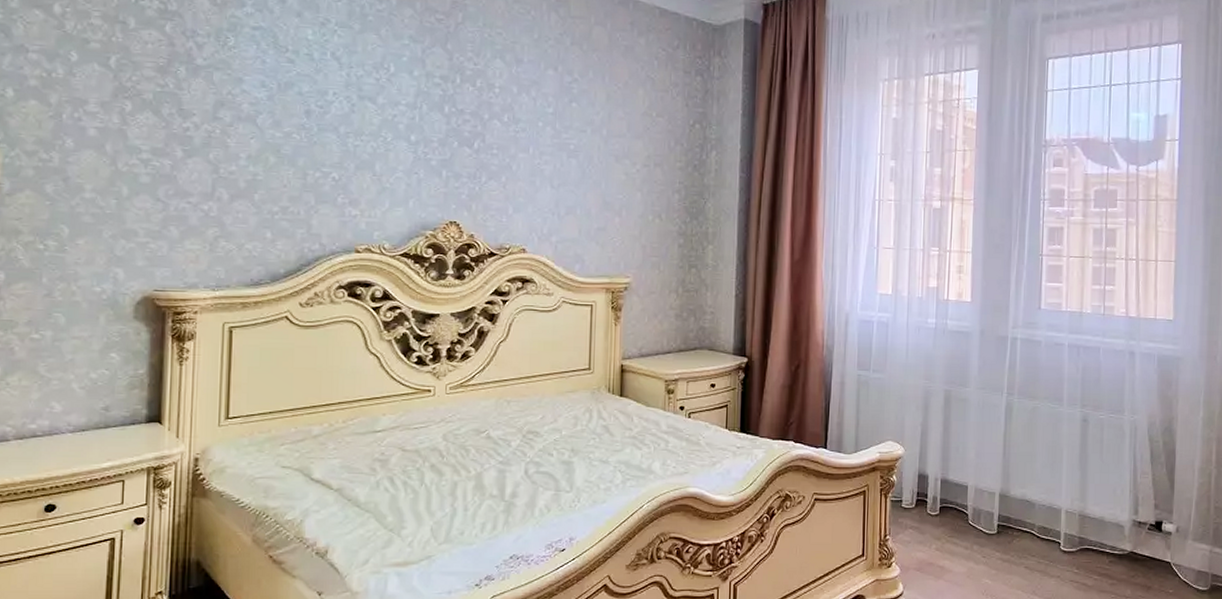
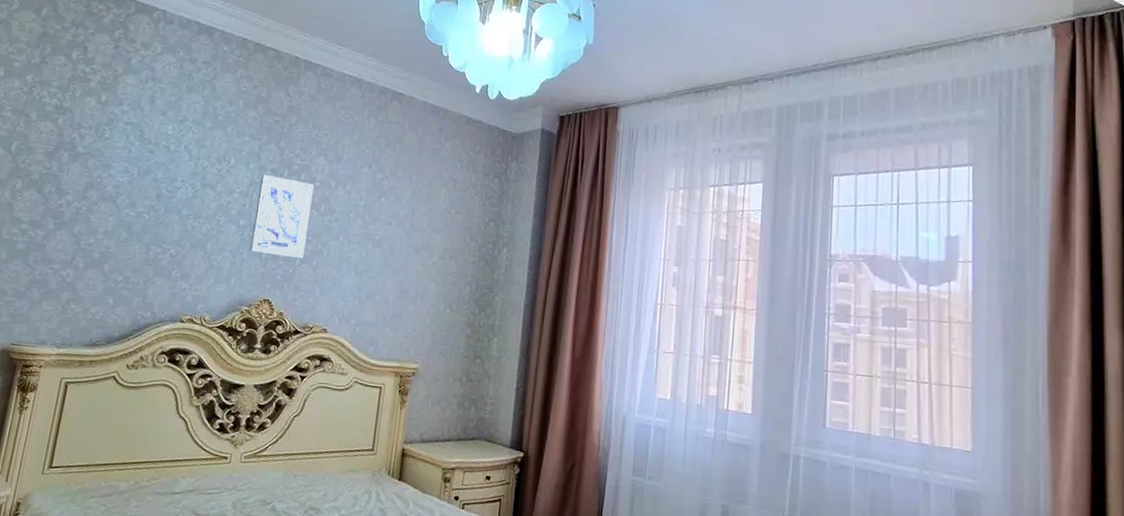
wall art: none [426,82,493,174] -> present [249,174,314,258]

